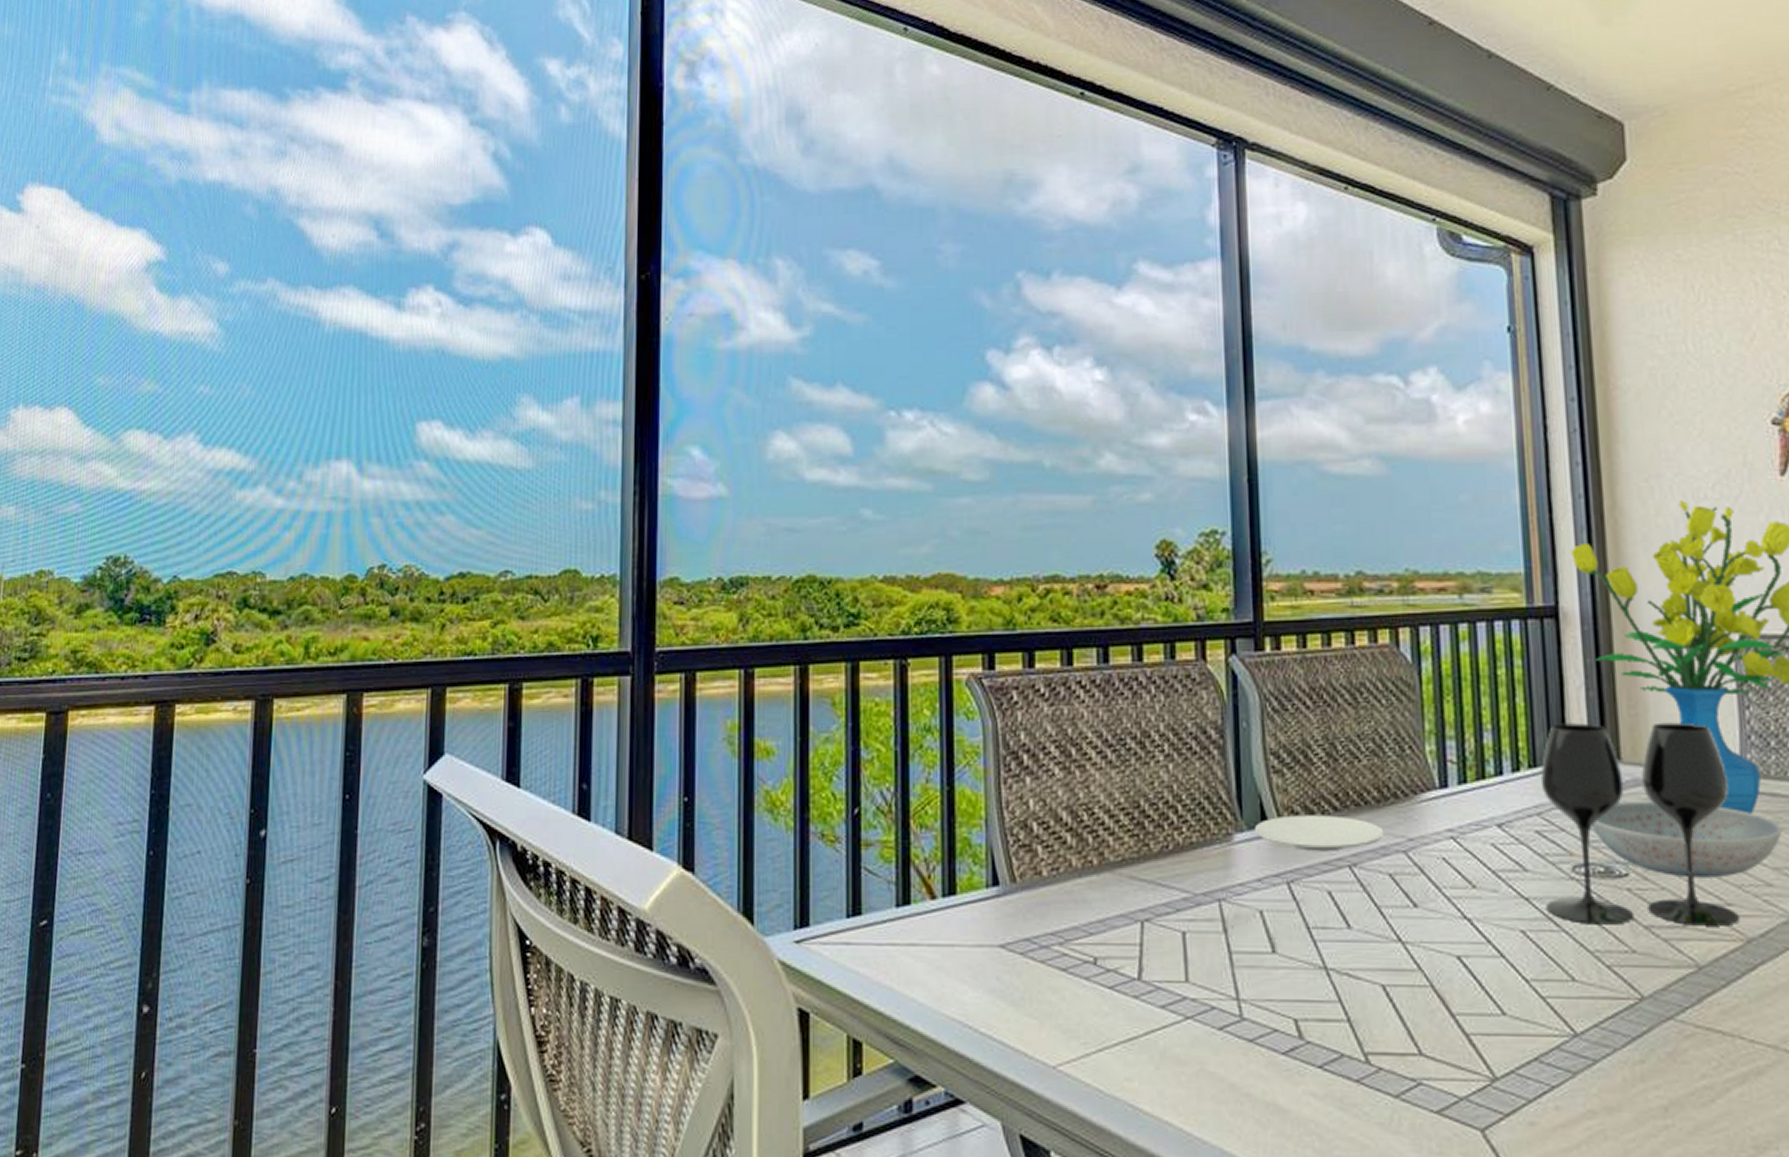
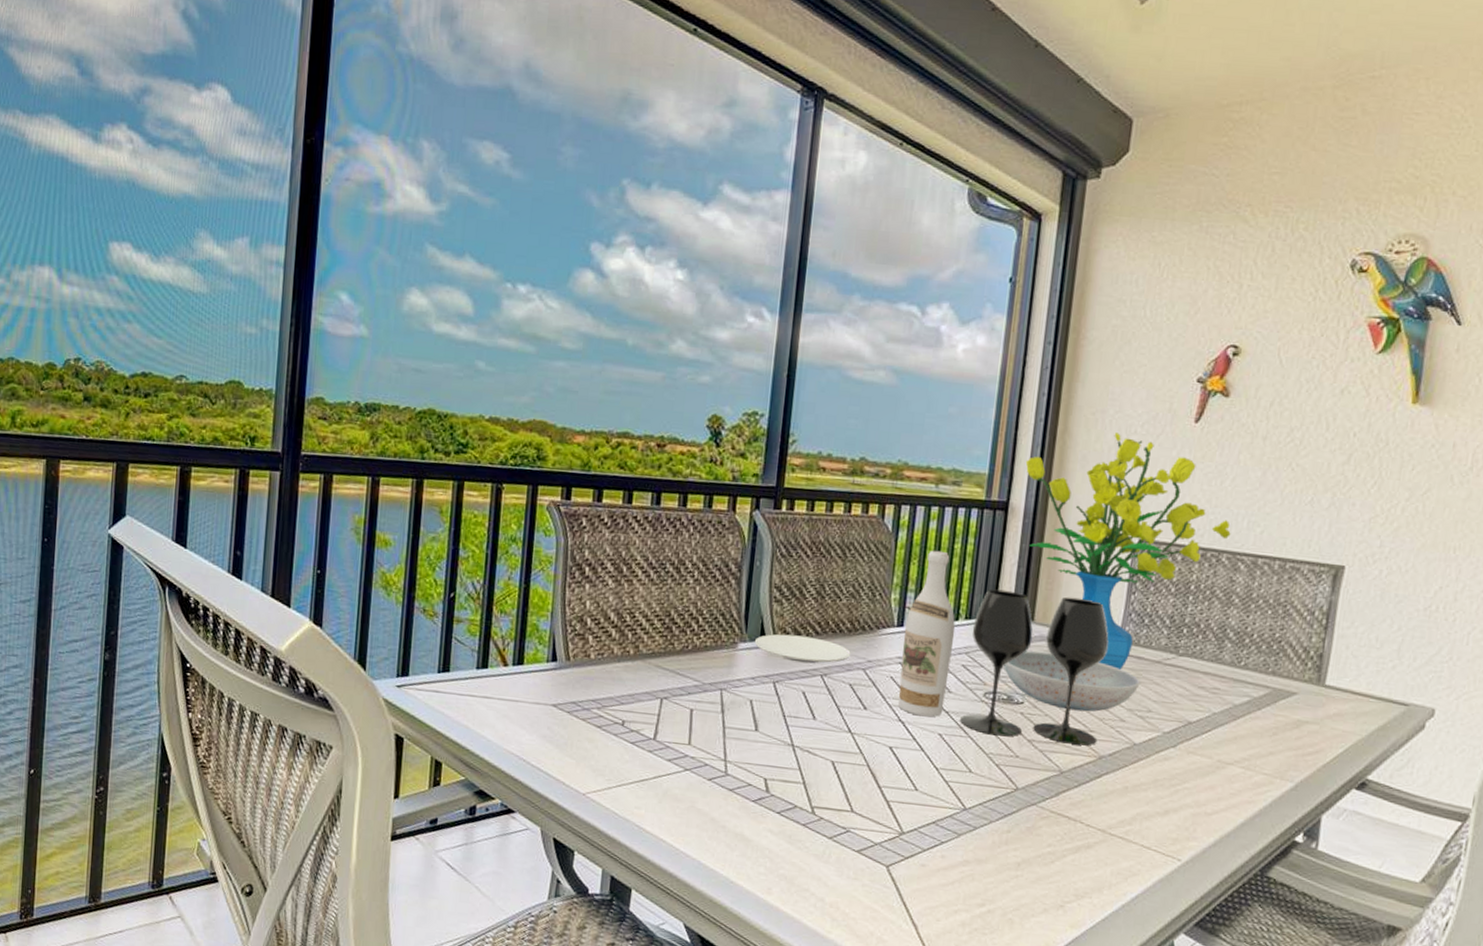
wine bottle: none [1449,680,1521,909] -> present [898,550,956,717]

